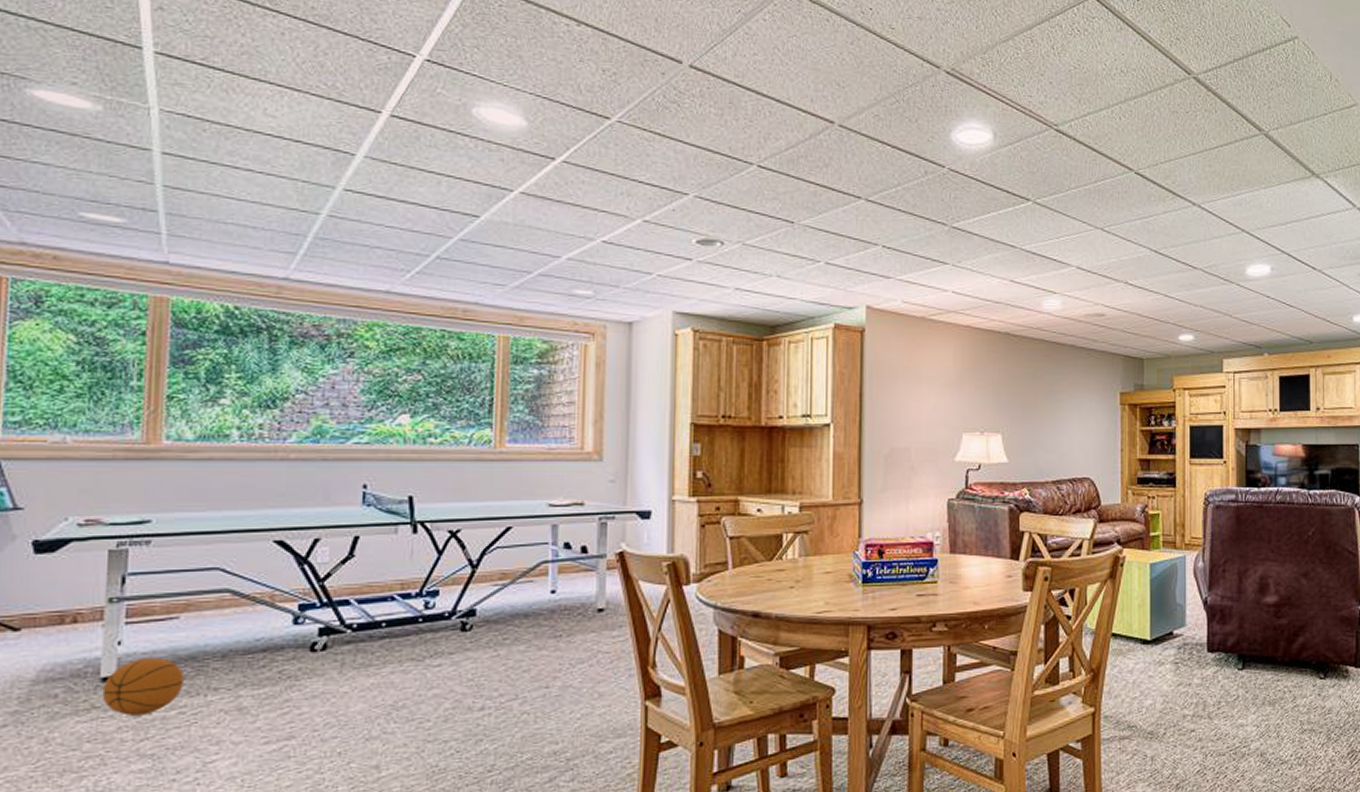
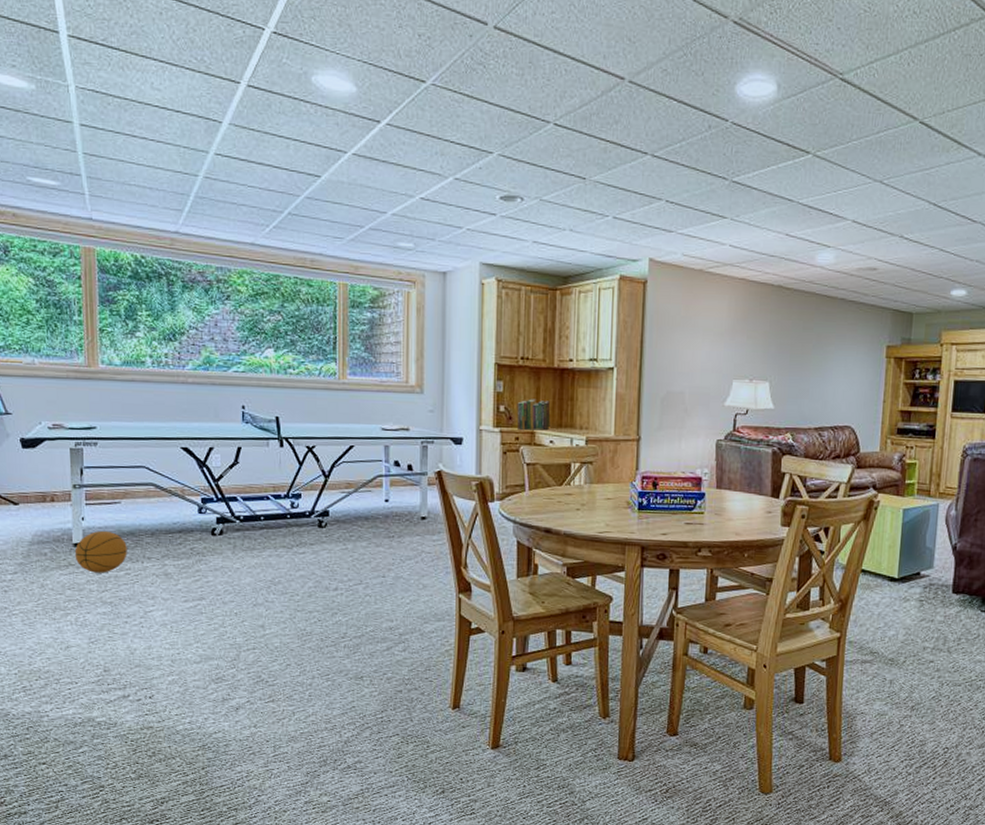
books: none [717,462,758,498] -> present [517,399,551,431]

